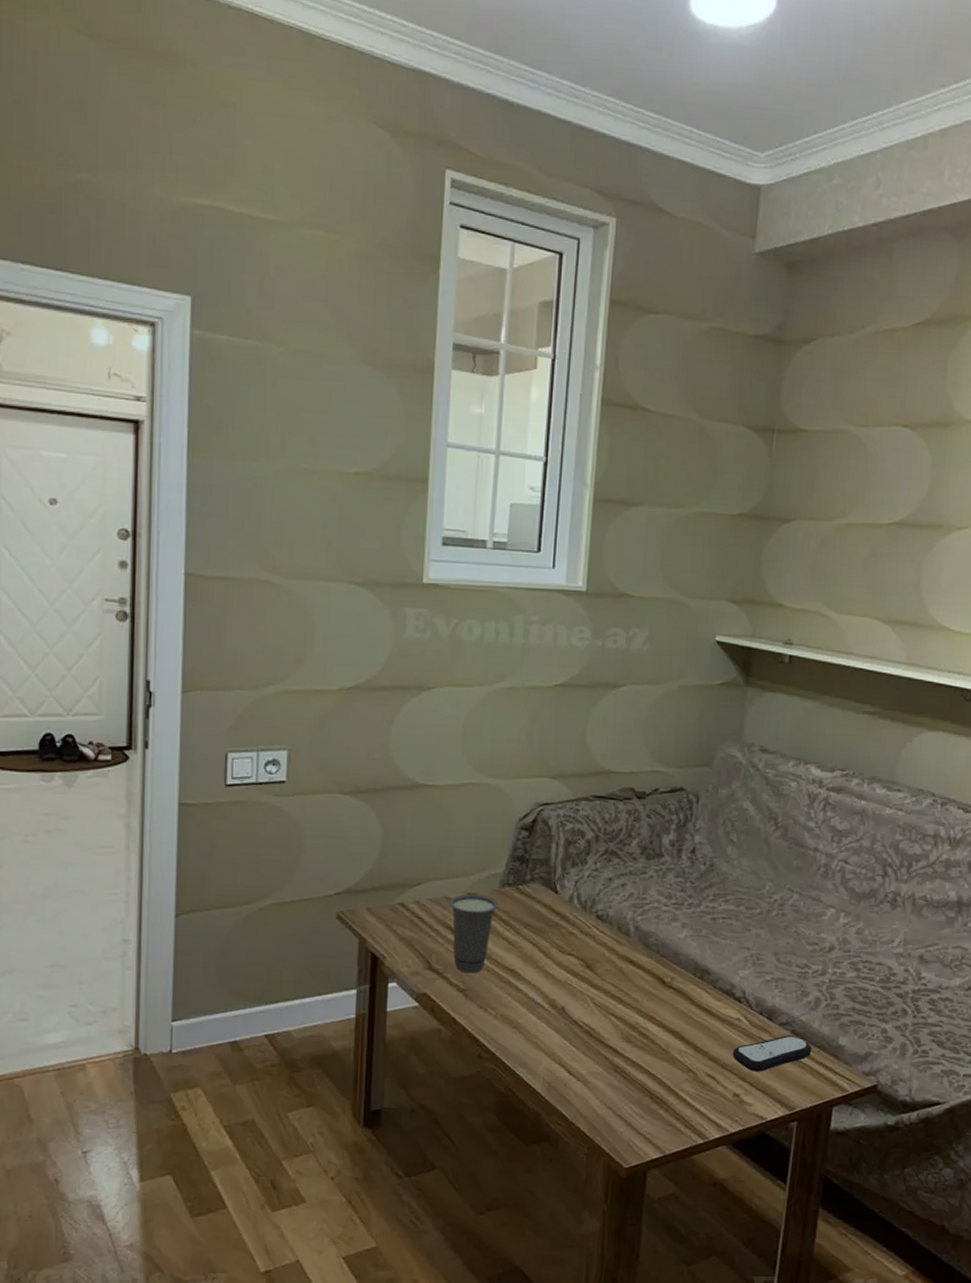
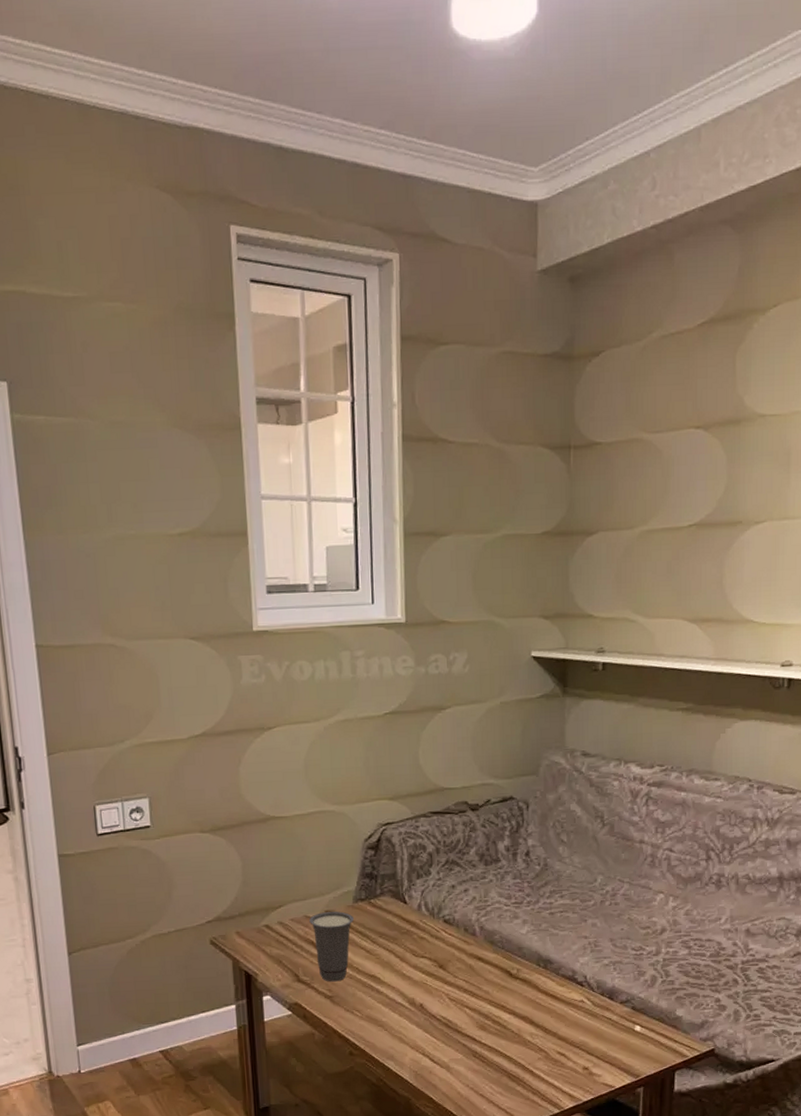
remote control: present [732,1035,812,1072] -> none [579,1011,652,1047]

